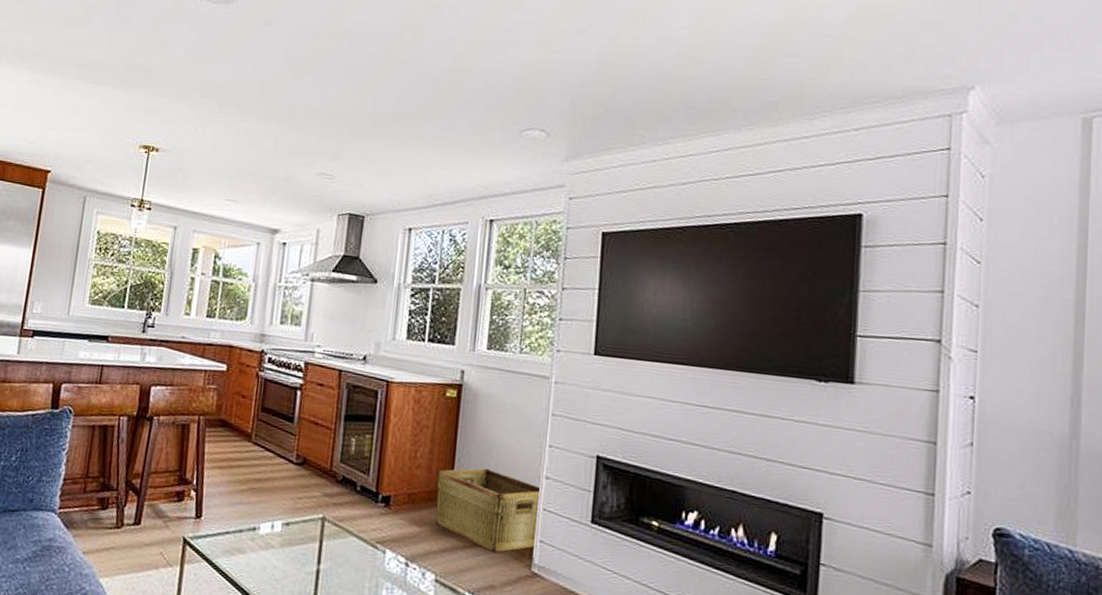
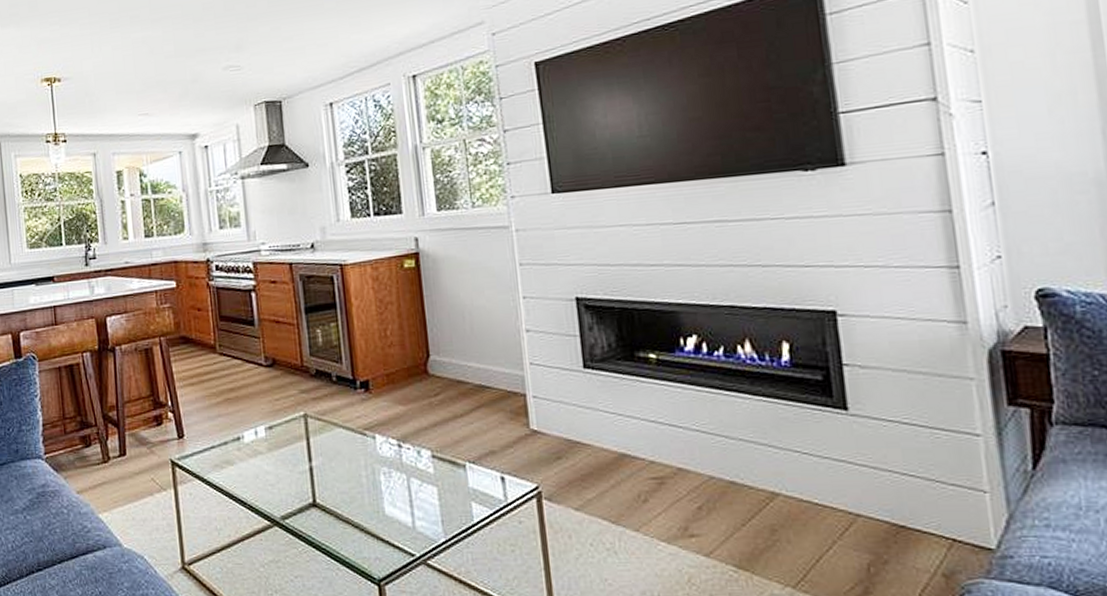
hamper: present [436,468,542,553] -> none [411,333,531,418]

